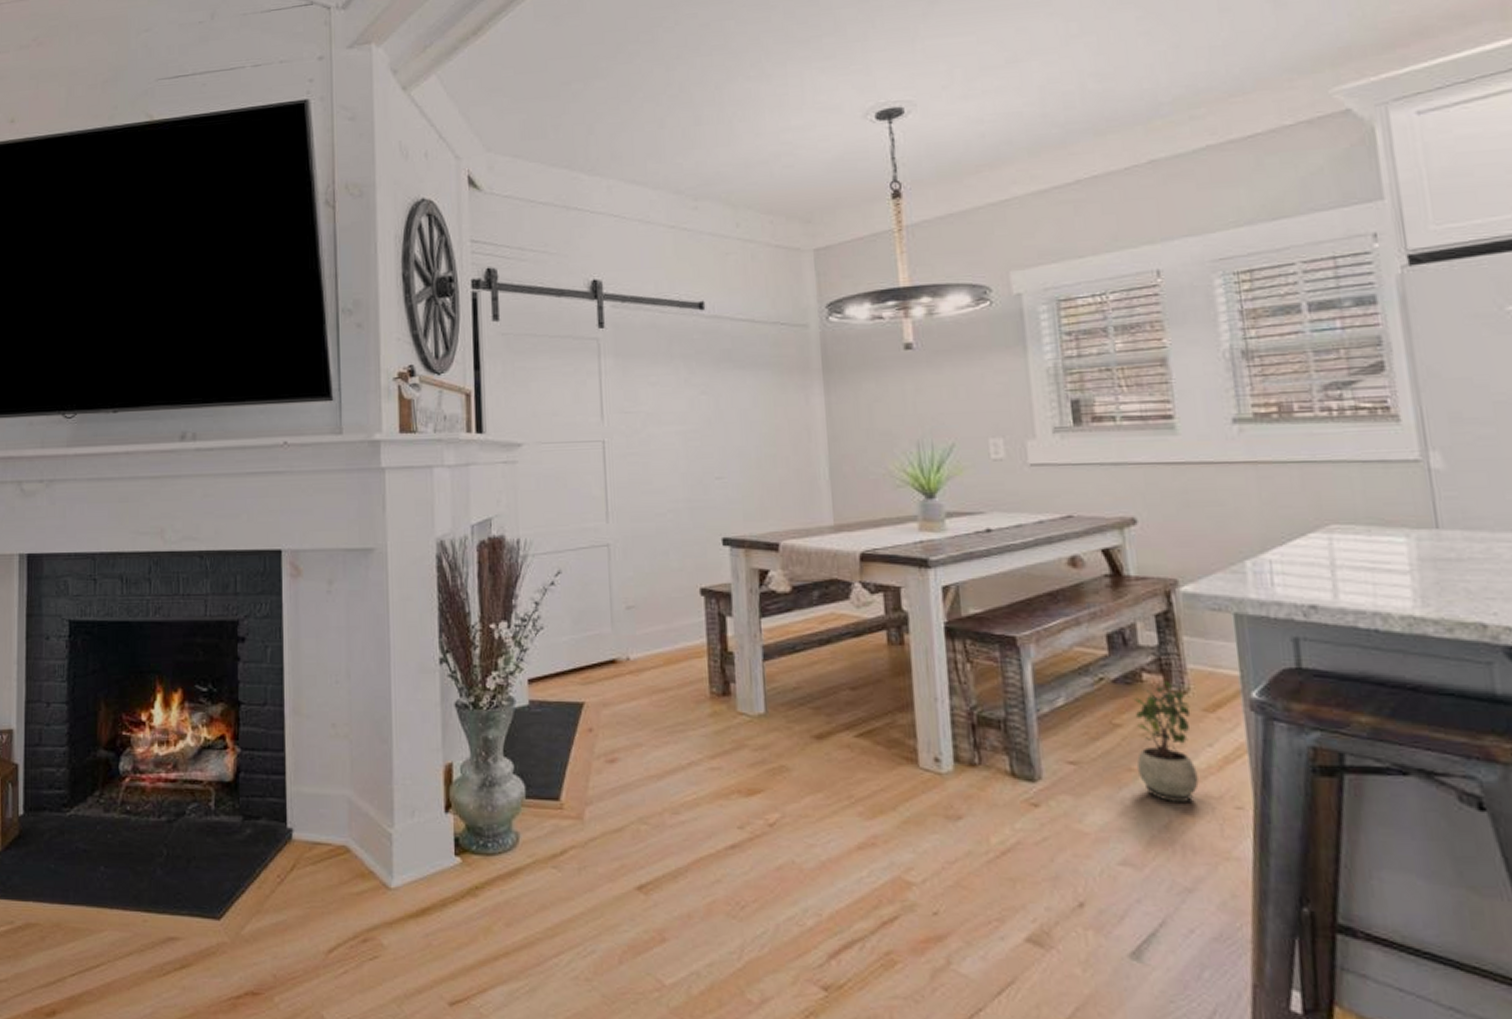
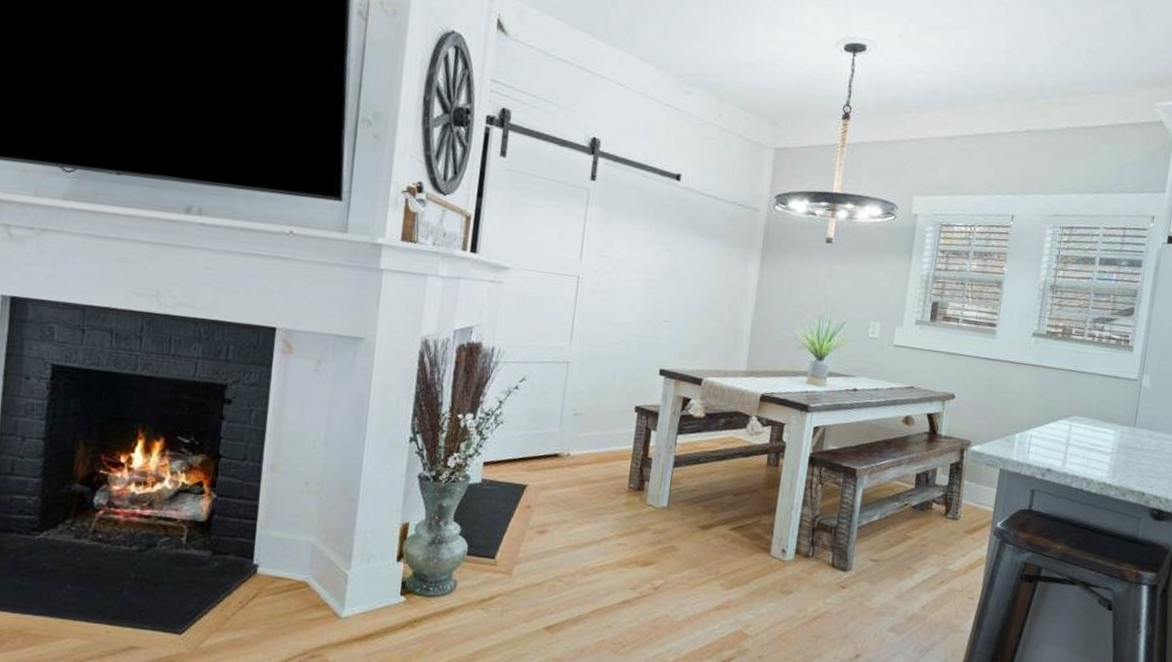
potted plant: present [1133,680,1199,803] -> none [914,510,958,593]

